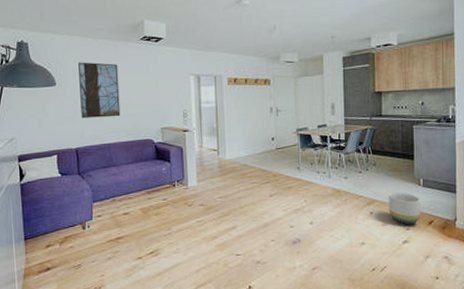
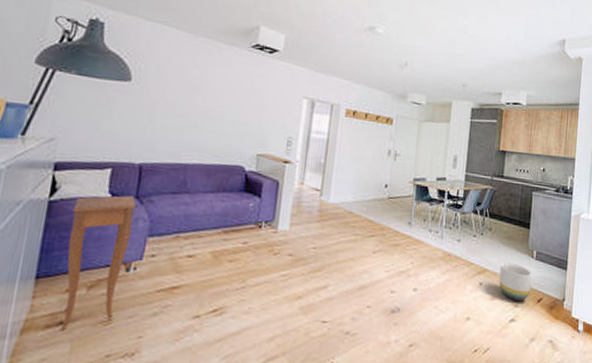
side table: none [38,174,81,275] -> present [59,195,137,331]
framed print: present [78,62,121,118] -> none [156,58,218,133]

